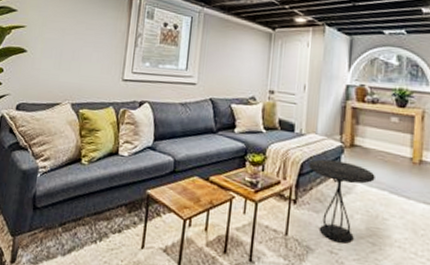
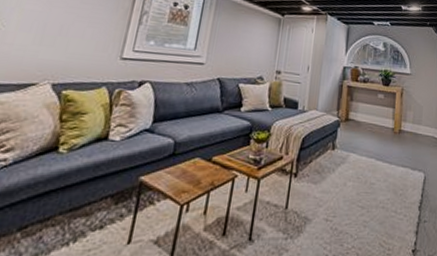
side table: present [308,159,375,244] -> none [309,133,365,210]

